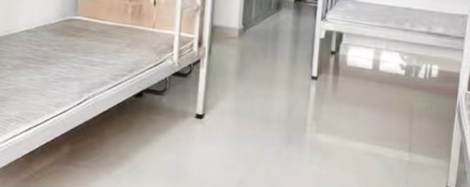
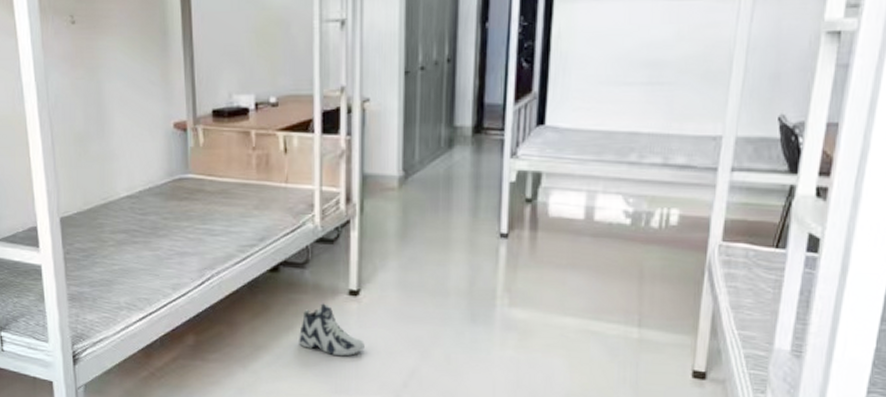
sneaker: none [154,123,205,167] -> present [299,303,365,357]

